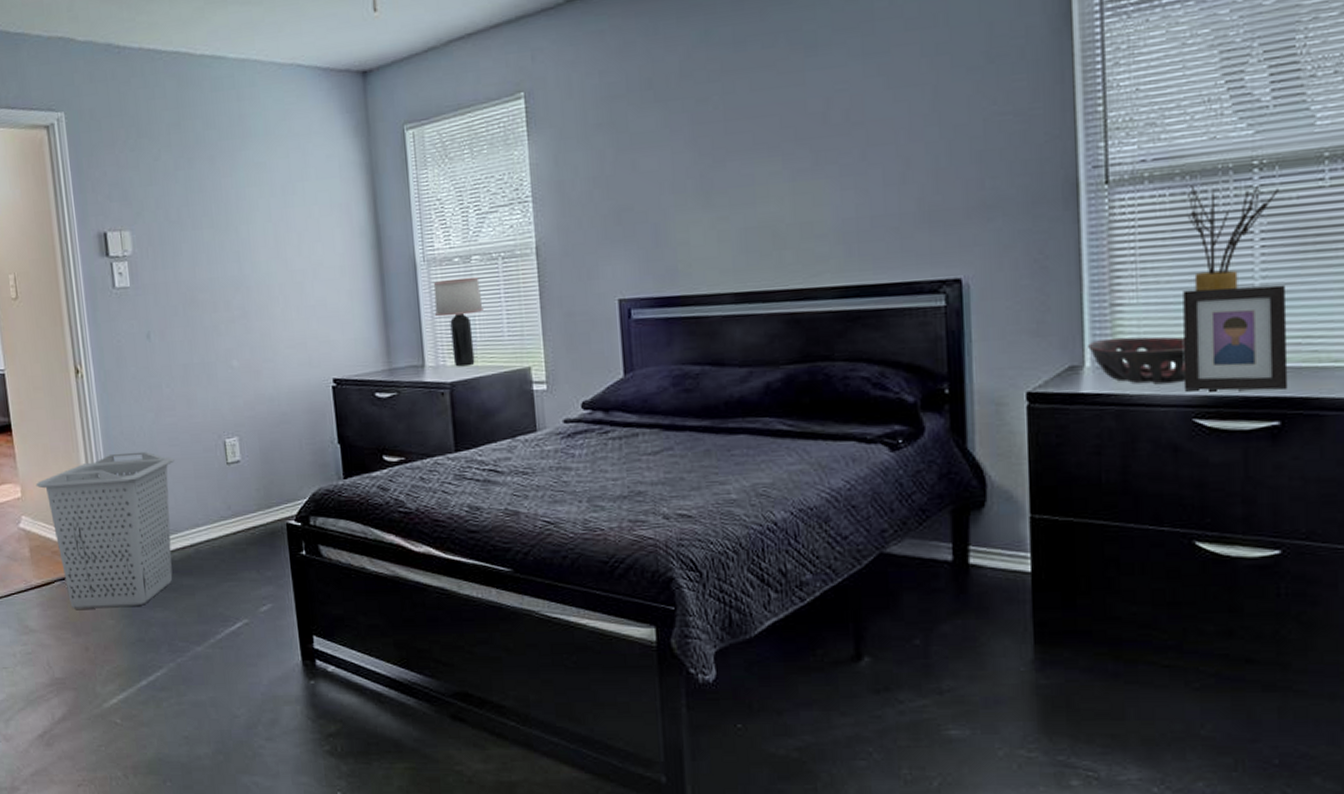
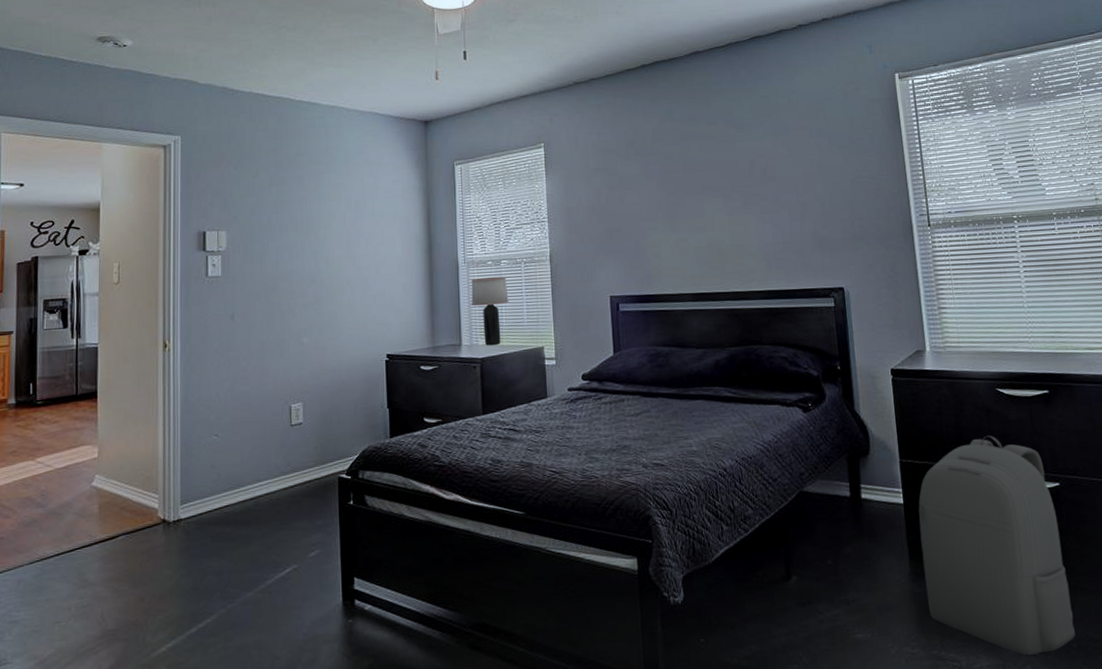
laundry basket: present [35,451,174,609] -> none [113,415,244,562]
backpack: none [1052,485,1278,769] -> present [918,436,1075,655]
decorative bowl: present [1088,336,1186,383] -> none [927,330,989,363]
picture frame: present [1183,285,1289,391] -> none [981,297,1051,369]
vase: present [1187,185,1278,292] -> none [978,230,1030,300]

